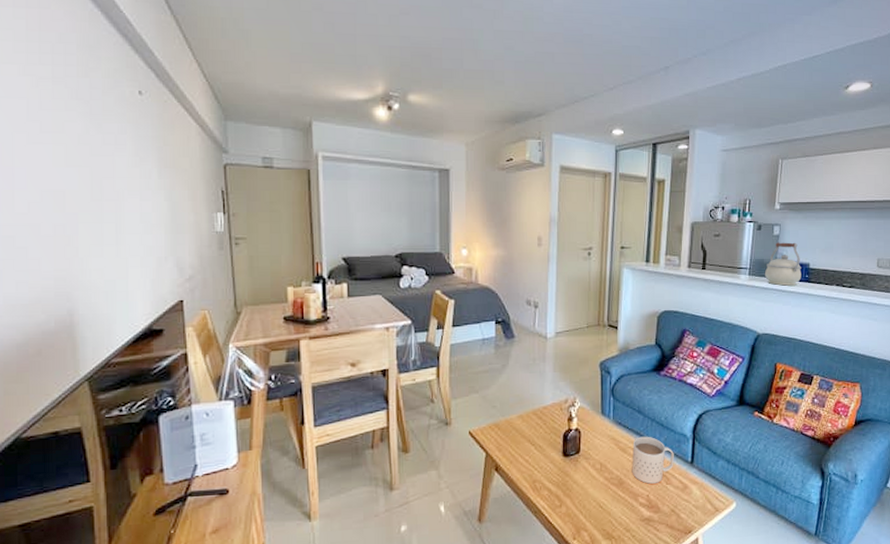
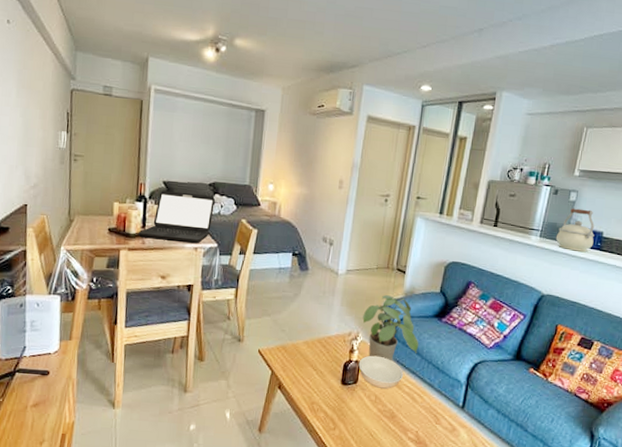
laptop: none [319,267,403,324] -> present [138,190,215,244]
potted plant: none [578,354,640,424] -> present [363,295,419,361]
bowl: none [579,420,628,455] -> present [358,355,404,389]
mug: present [632,436,674,484] -> none [404,376,447,422]

